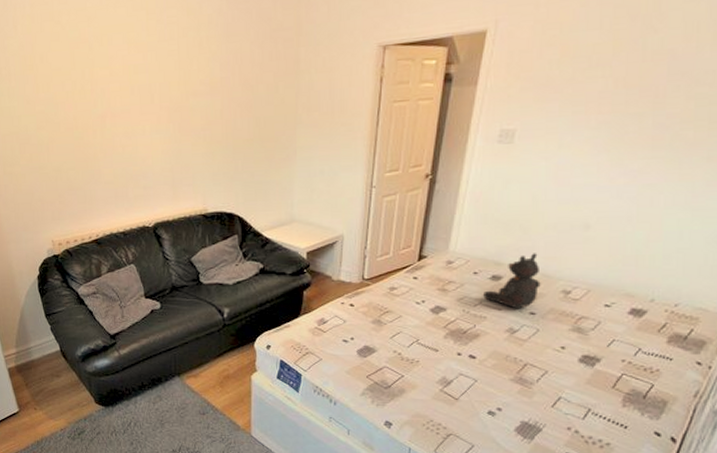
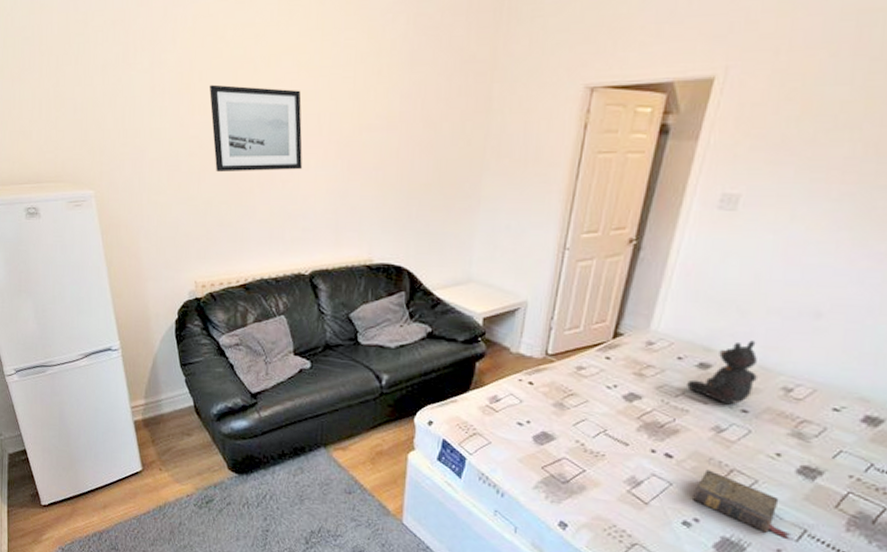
wall art: none [51,64,138,143] -> present [209,84,303,173]
book: none [495,366,579,419] -> present [693,469,792,540]

